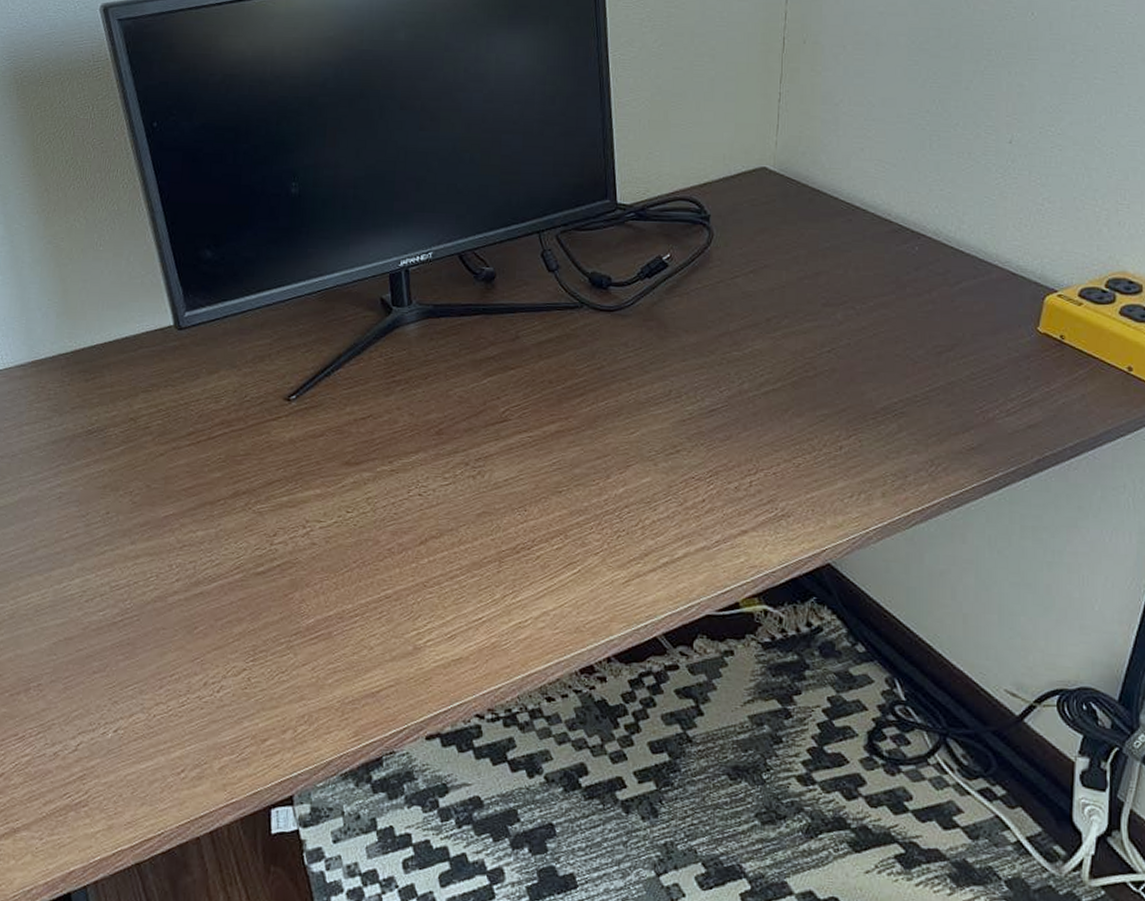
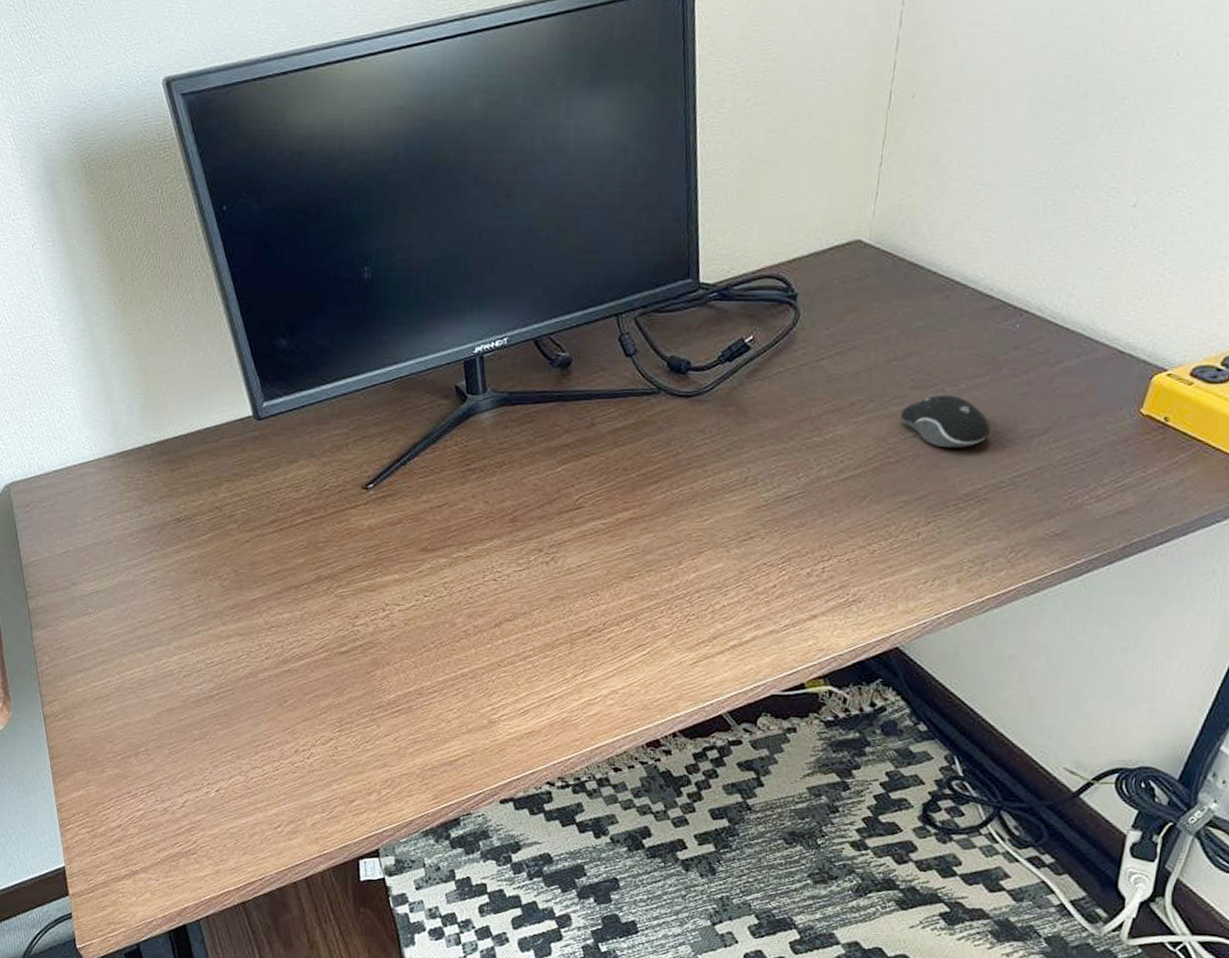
computer mouse: none [815,311,901,364] -> present [900,394,991,449]

